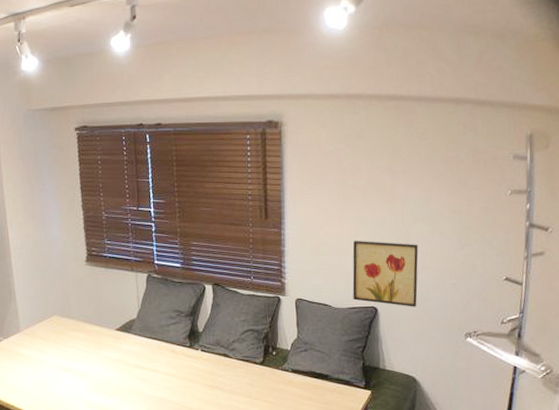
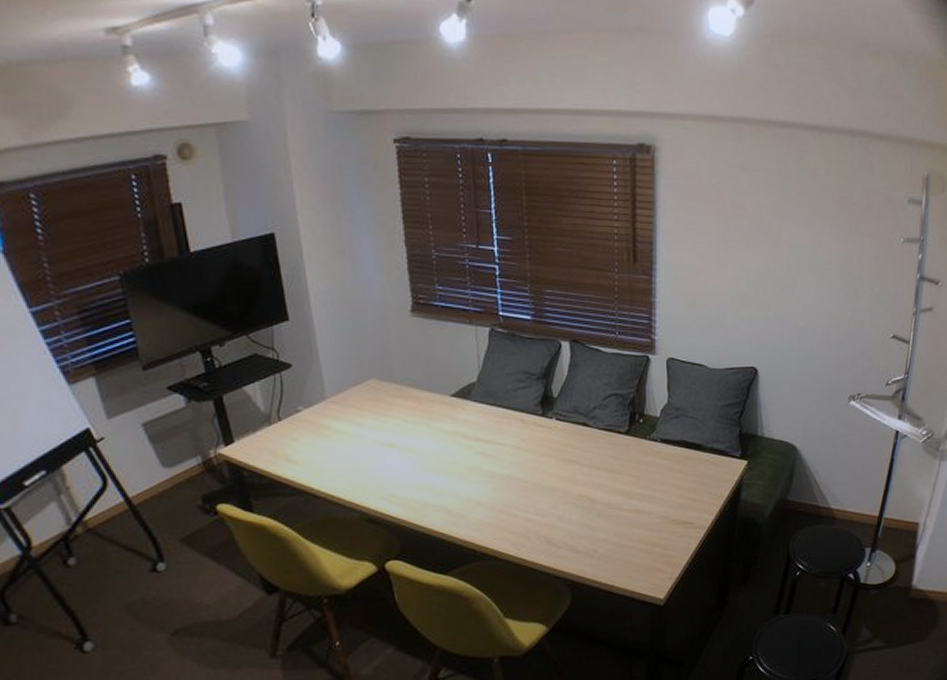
wall art: present [352,241,419,307] -> none [731,292,804,368]

